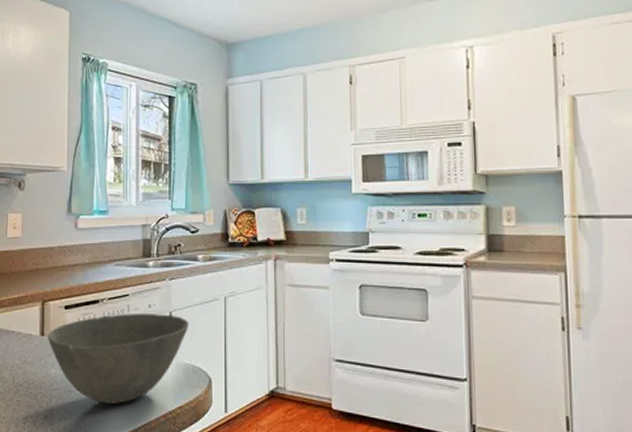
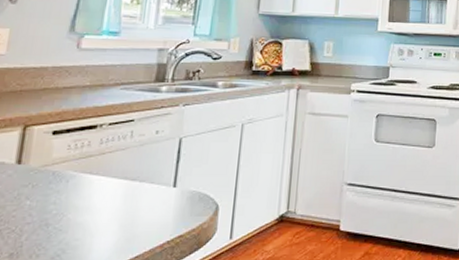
bowl: present [47,314,190,404] -> none [24,140,201,237]

